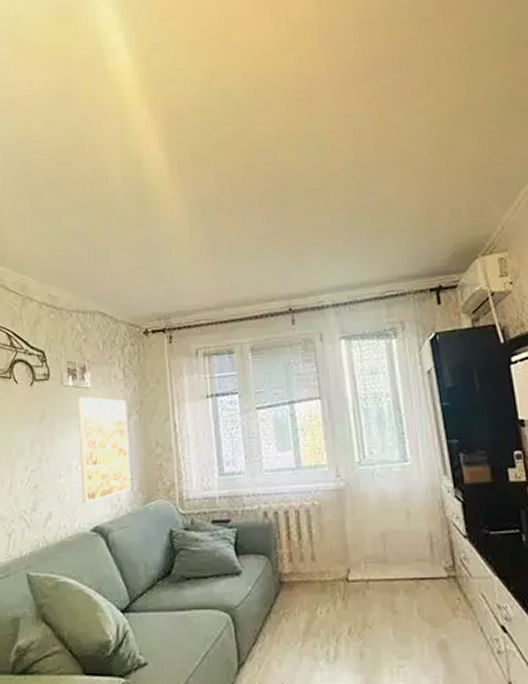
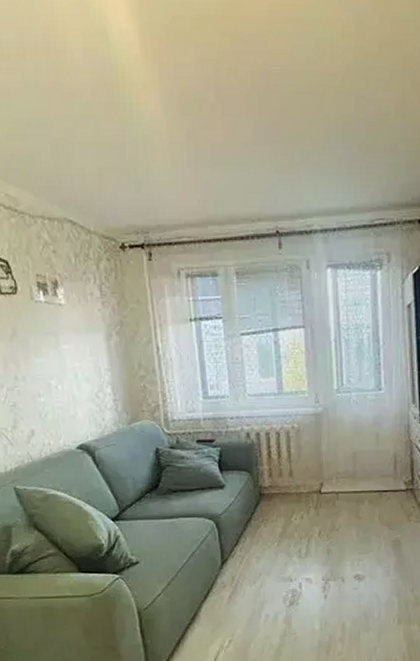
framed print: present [78,396,131,504] -> none [51,313,115,422]

